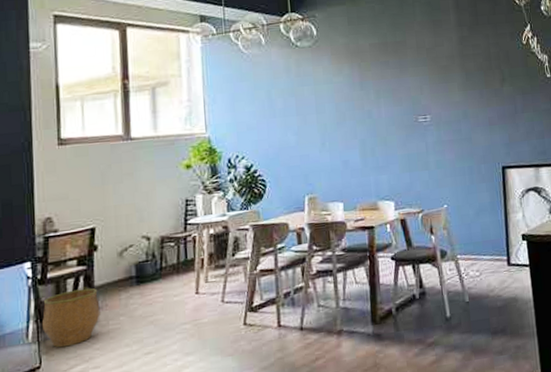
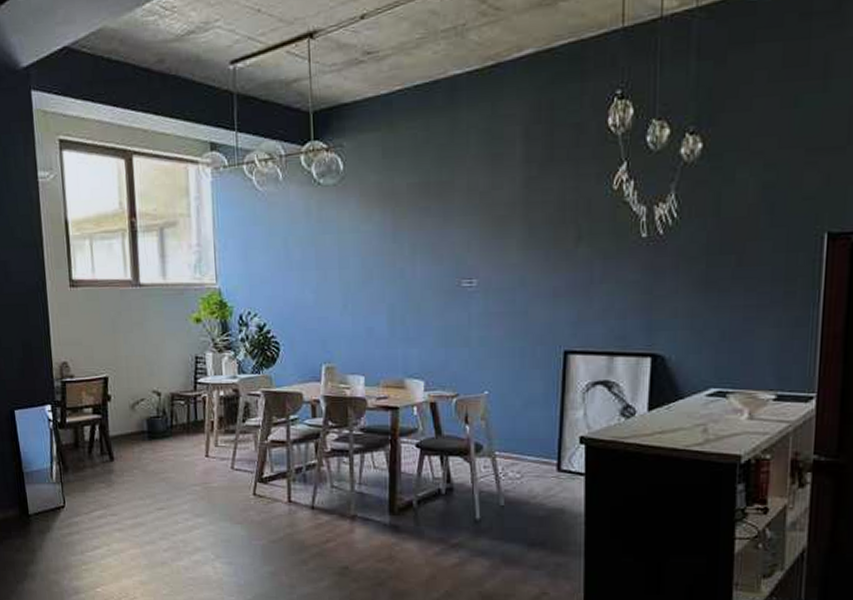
basket: present [41,287,100,348] -> none [63,436,116,491]

